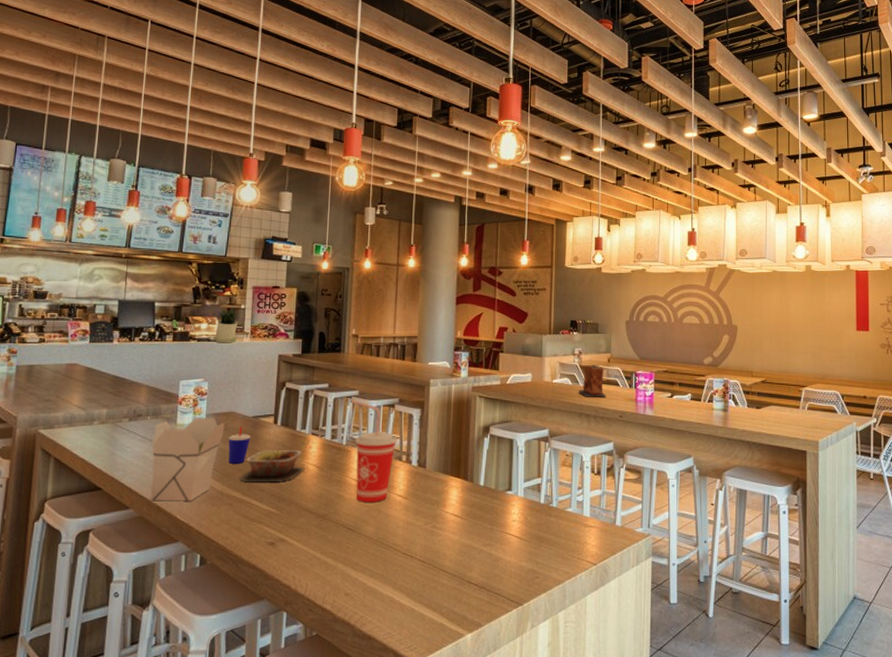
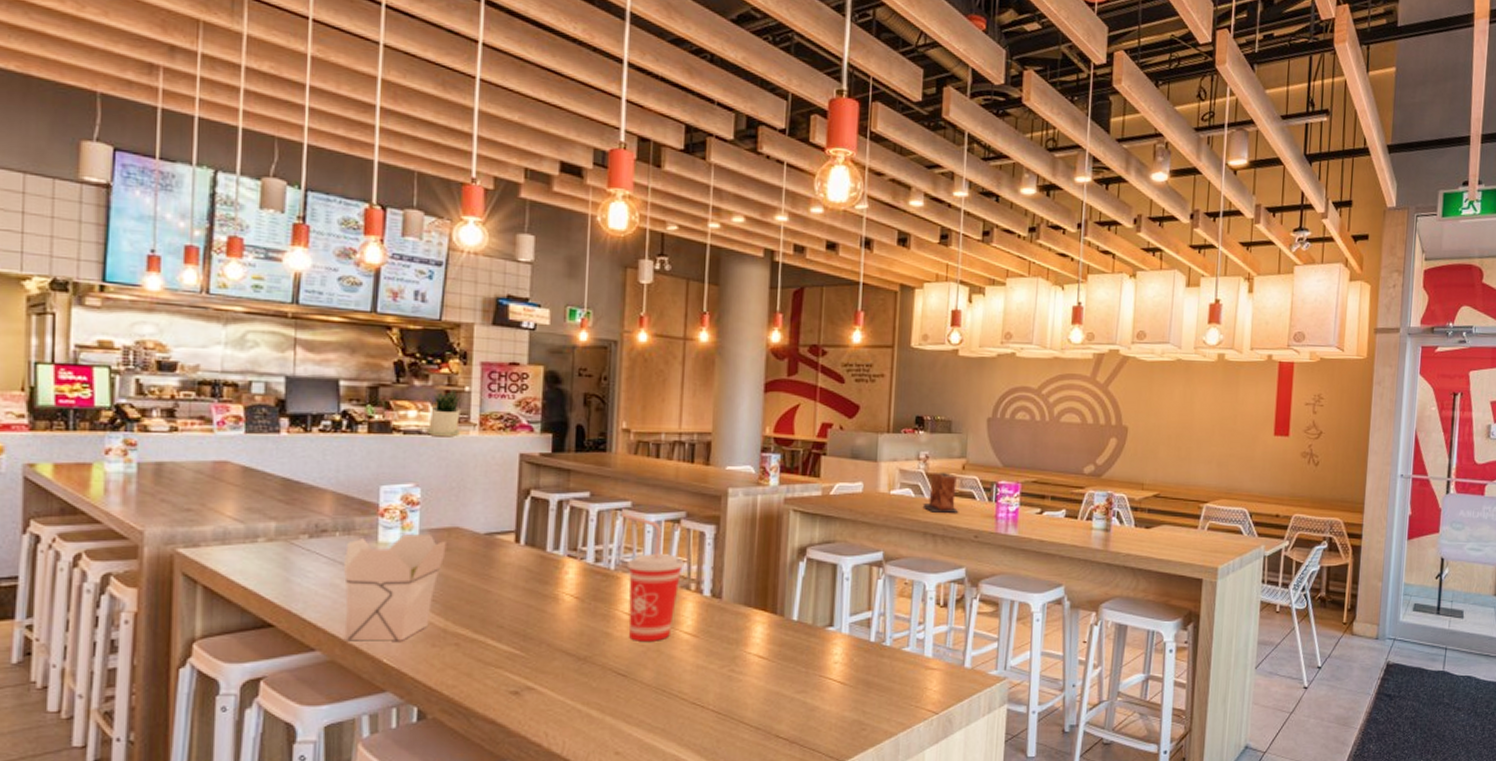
beverage cup: present [228,427,251,464] -> none [452,546,484,594]
takeout container: present [239,449,304,482] -> none [468,575,558,617]

